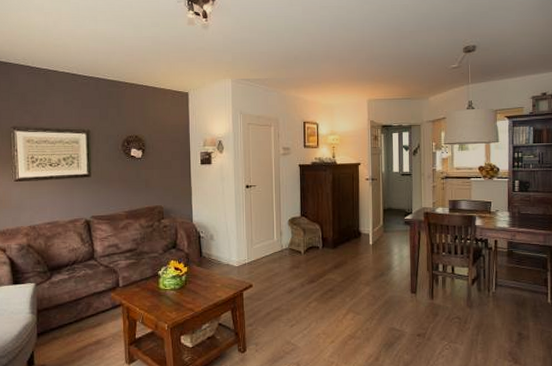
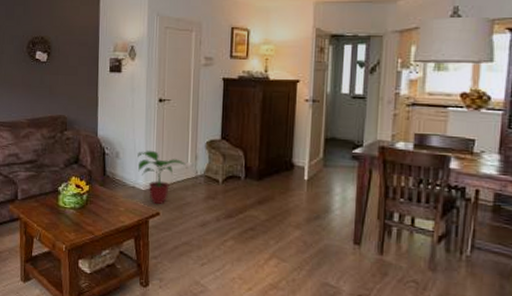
potted plant: none [230,230,275,278] -> present [137,150,188,205]

